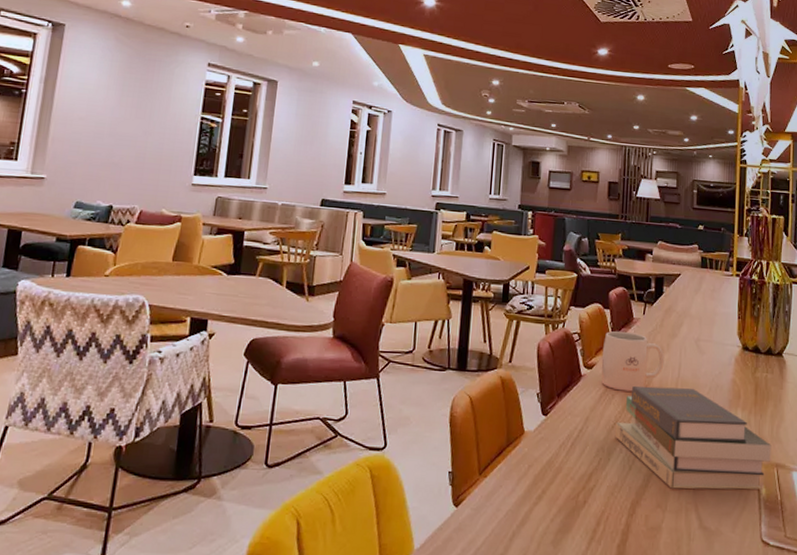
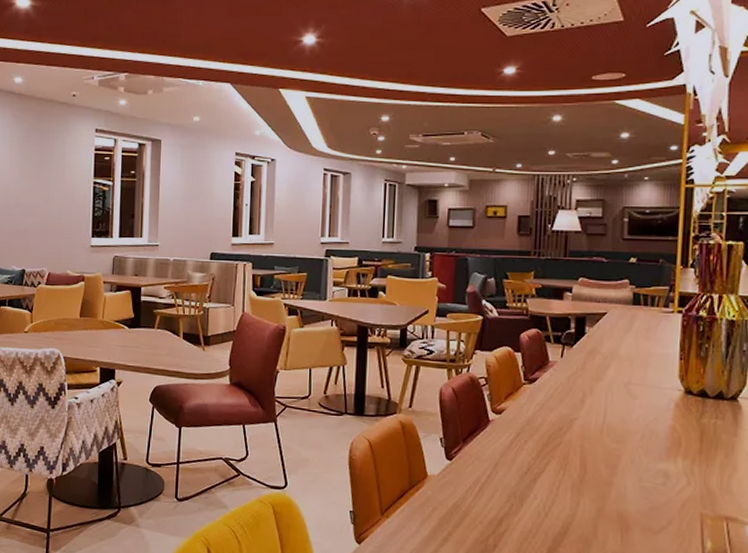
mug: present [601,331,665,392] -> none [512,375,587,438]
books: present [615,386,772,490] -> none [528,432,720,543]

